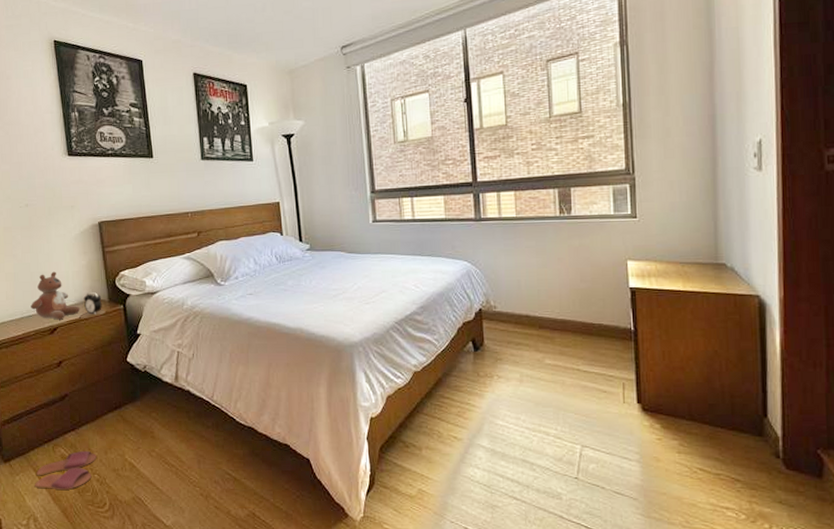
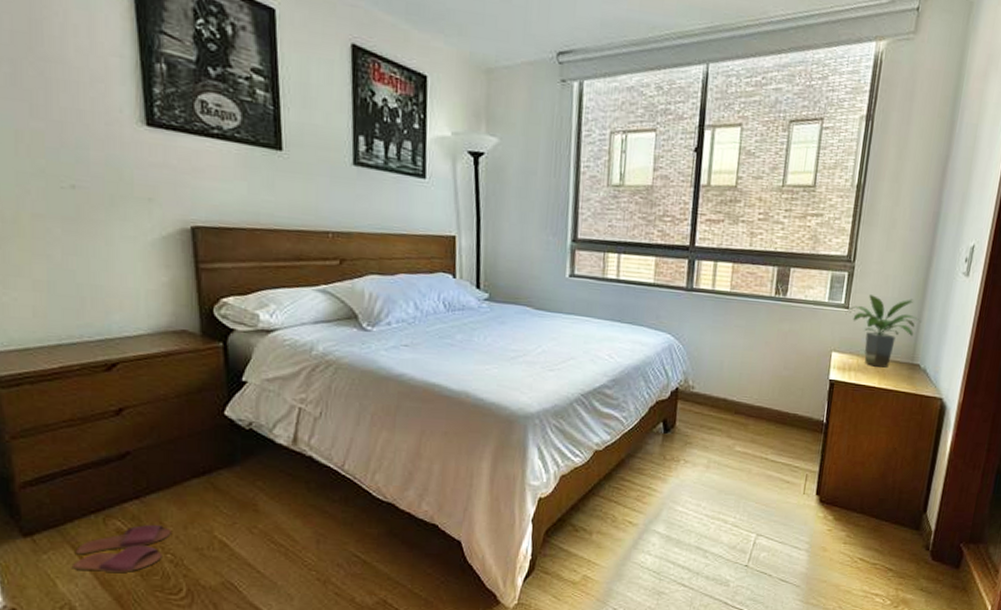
stuffed bear: present [31,271,80,320] -> none [74,286,156,353]
alarm clock: present [79,292,106,318] -> none [154,321,196,355]
potted plant: none [634,200,718,271] -> present [846,295,921,368]

